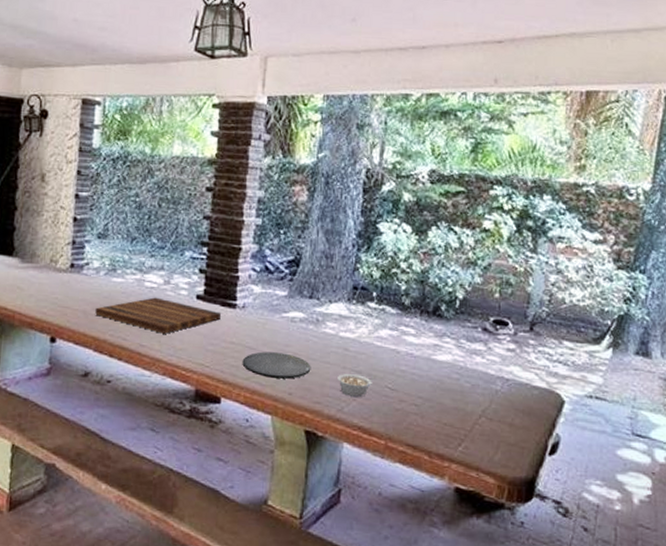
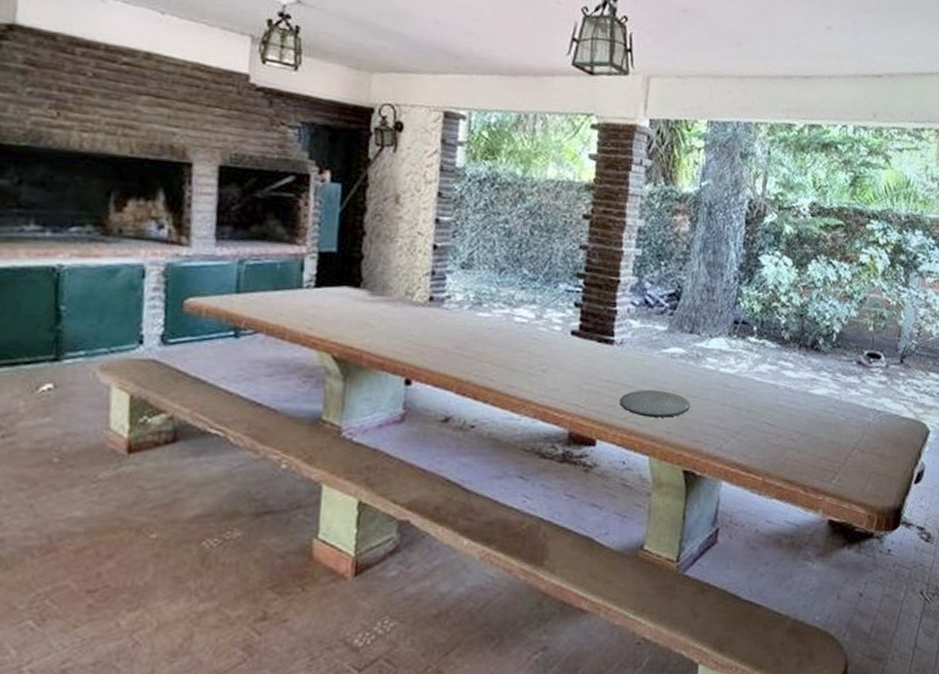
cutting board: present [95,297,222,334] -> none [457,333,598,373]
legume: present [338,374,376,397] -> none [717,411,755,434]

